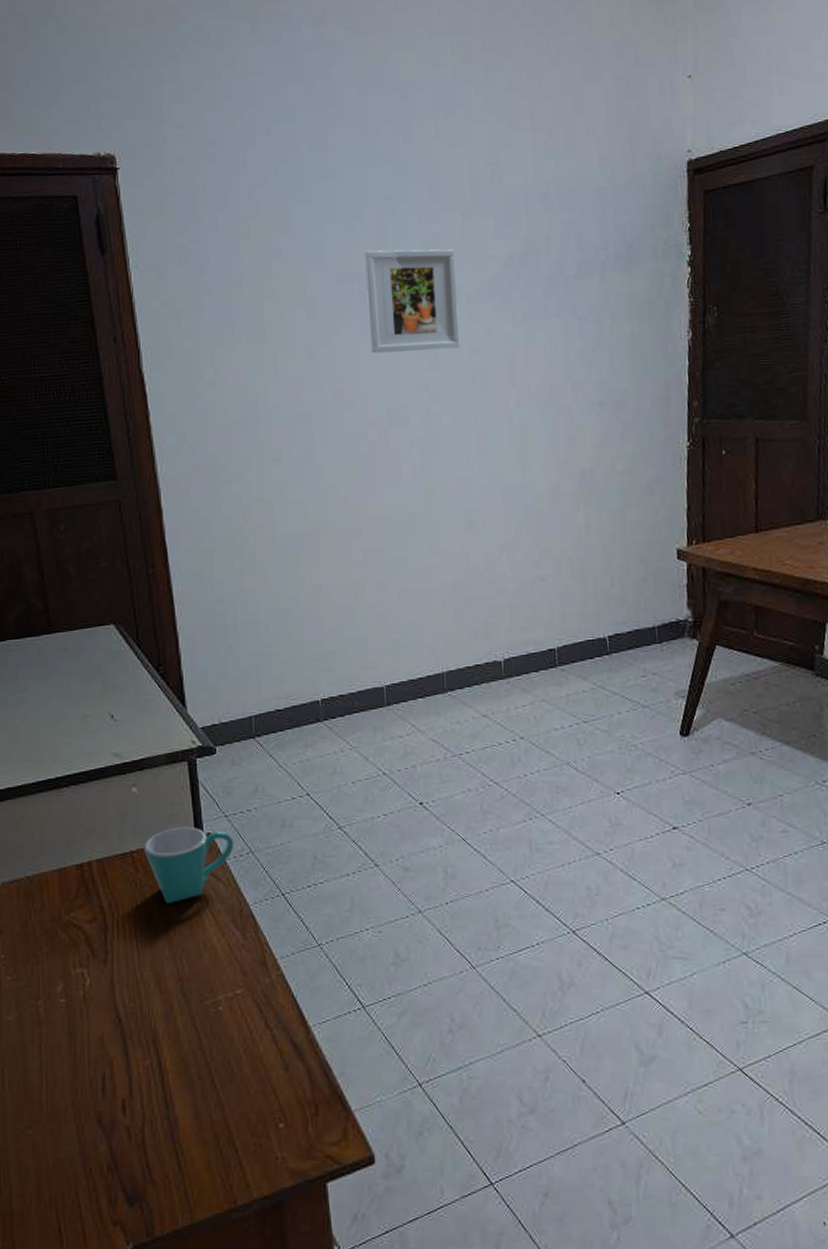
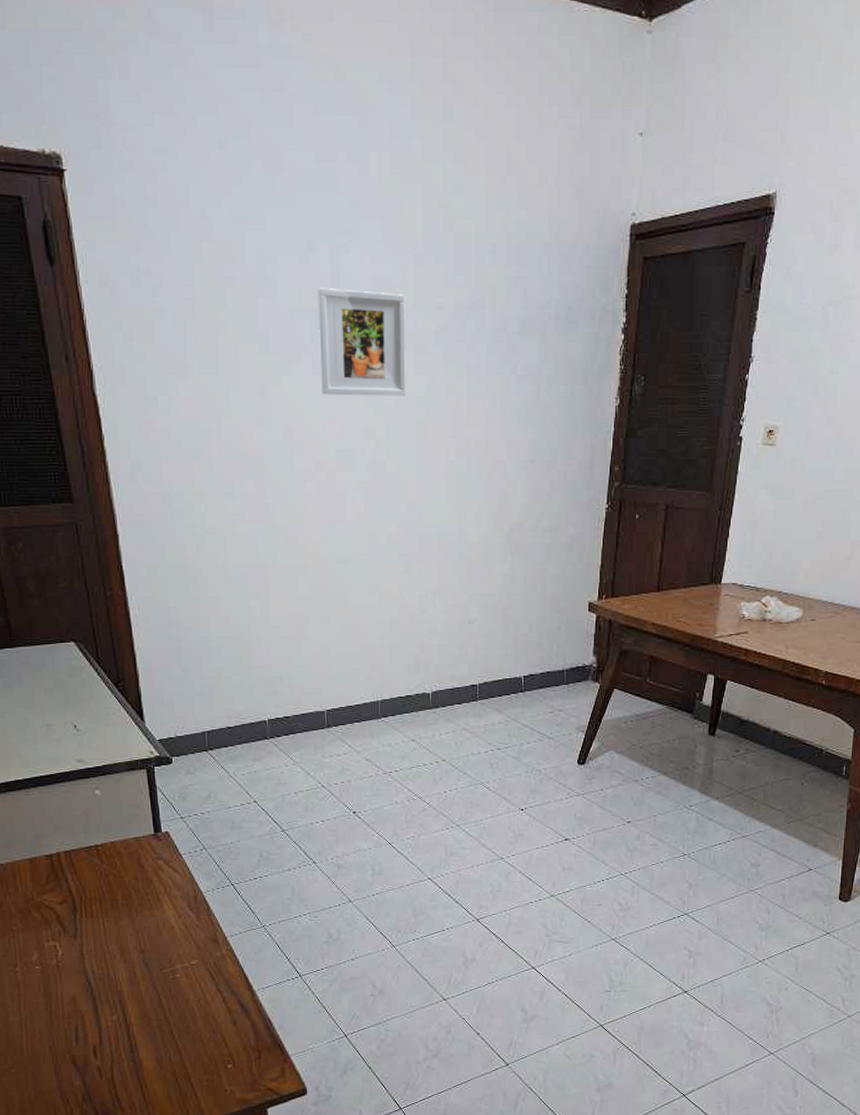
mug: present [144,826,234,903] -> none [107,826,189,890]

